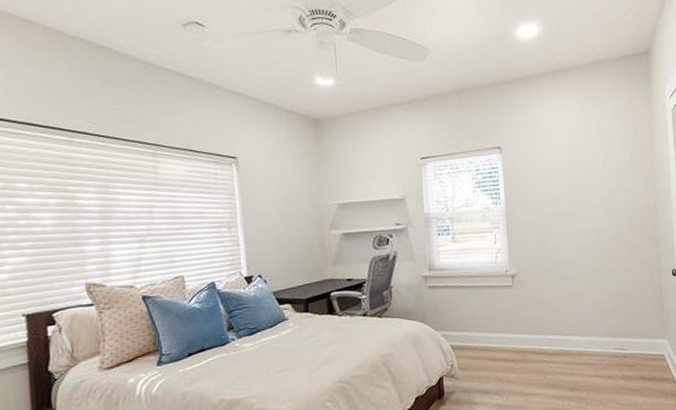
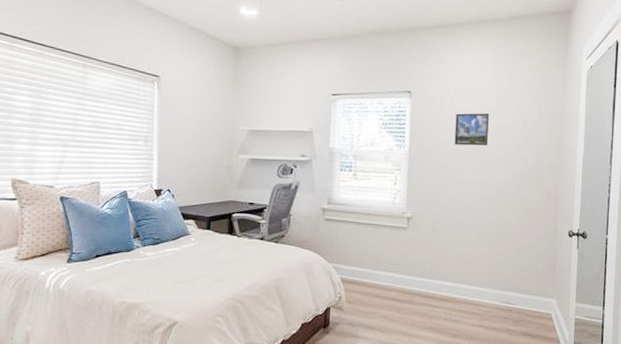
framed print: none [548,162,583,197] -> present [454,113,489,146]

